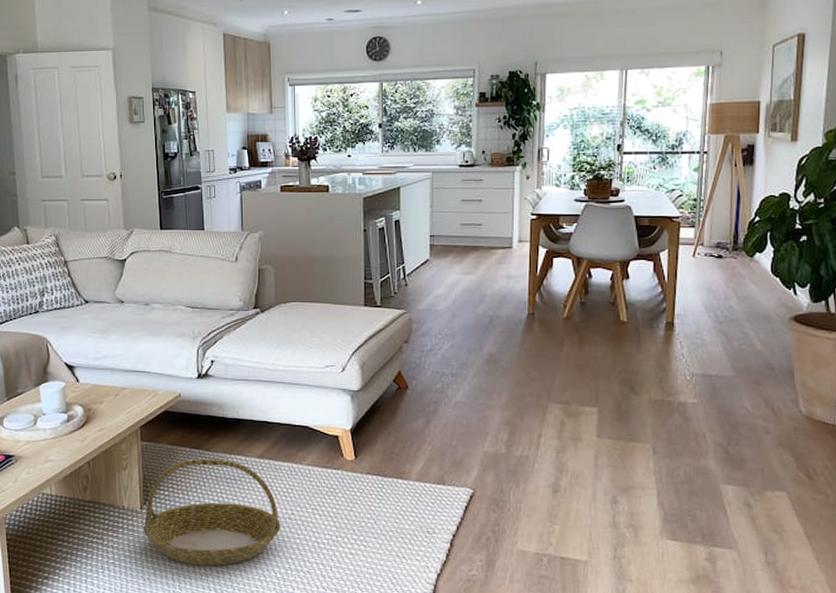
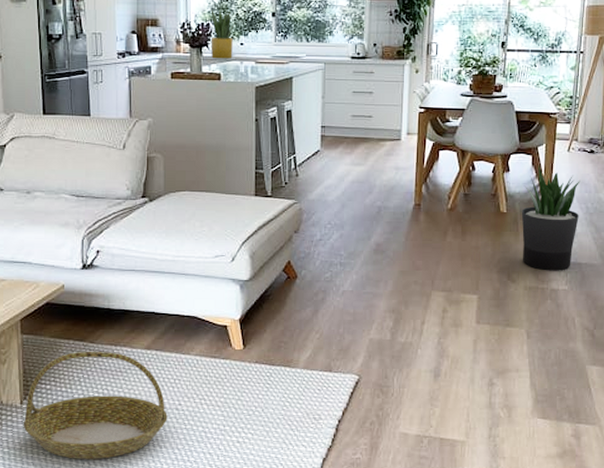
planter: none [318,121,343,171] -> present [210,8,235,59]
planter: none [643,271,708,383] -> present [521,165,580,271]

